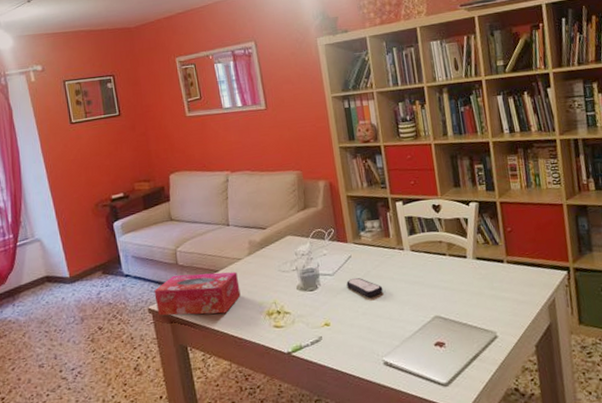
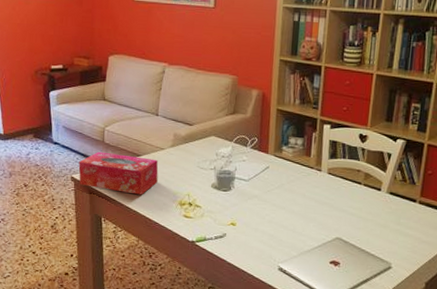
remote control: present [346,278,383,297] -> none [259,188,293,208]

